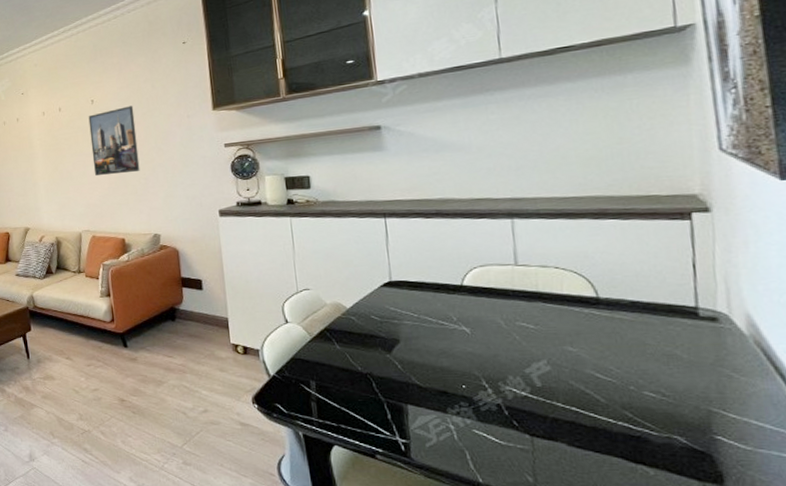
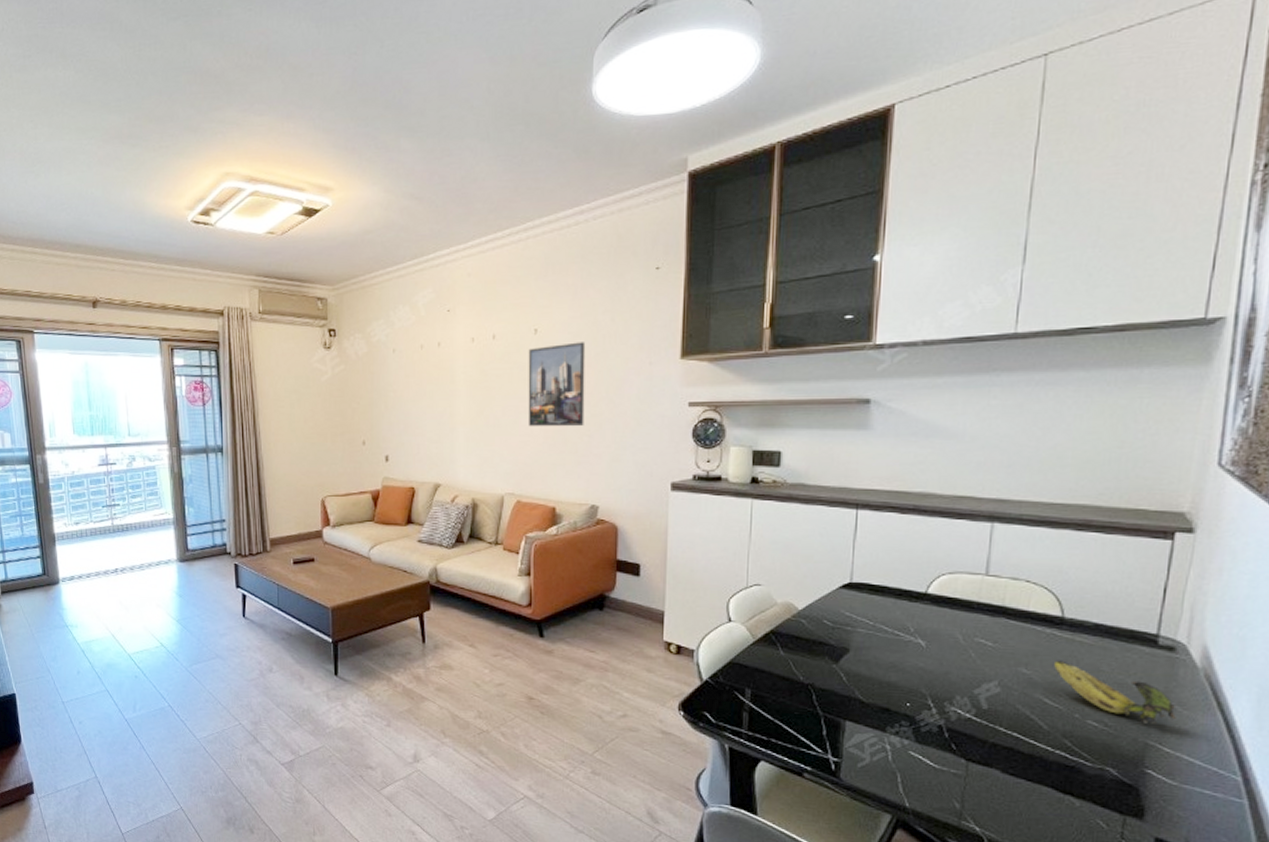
banana: none [599,337,735,391] -> present [1054,660,1176,724]

